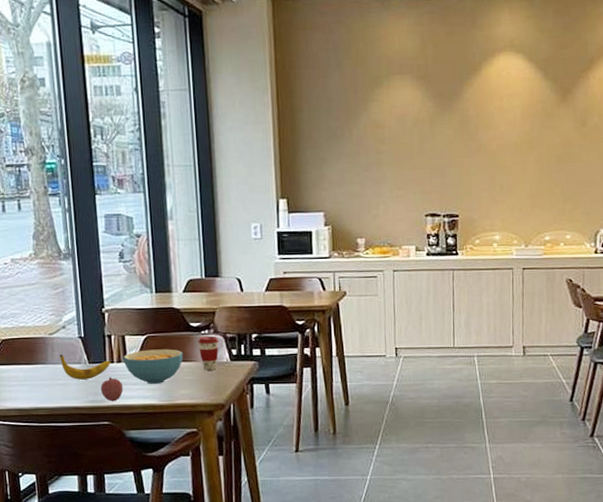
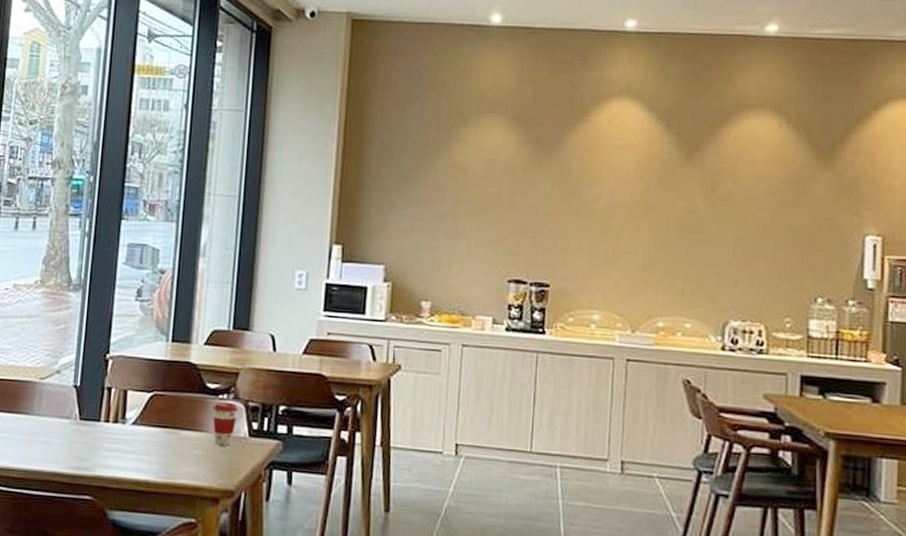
banana: present [59,354,111,380] -> none [47,404,106,440]
fruit: present [100,377,123,402] -> none [88,439,116,472]
cereal bowl: present [123,349,183,384] -> none [121,410,193,455]

